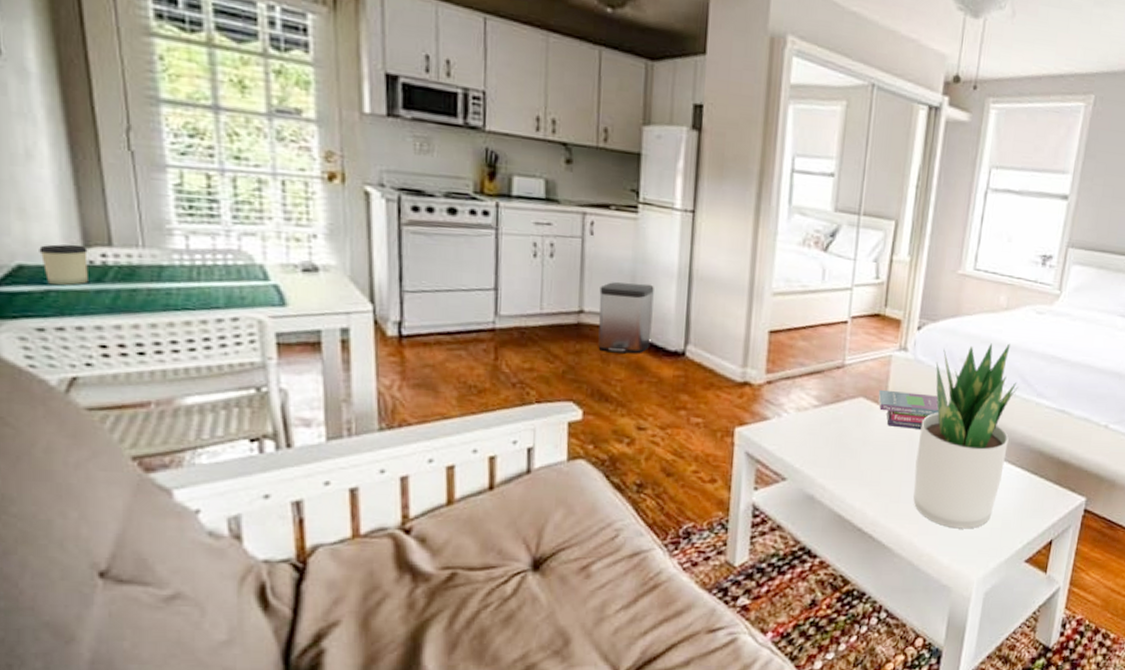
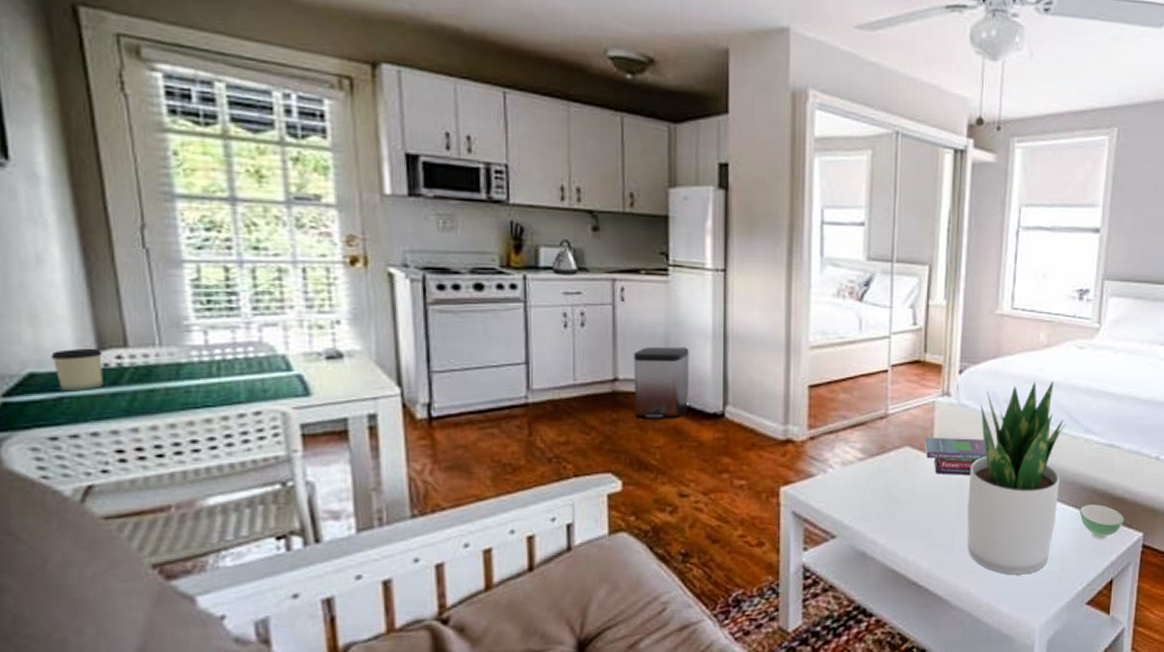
kettle: none [524,170,550,207] -> present [552,239,578,276]
bowl: none [1025,466,1069,502] -> present [1079,503,1124,540]

